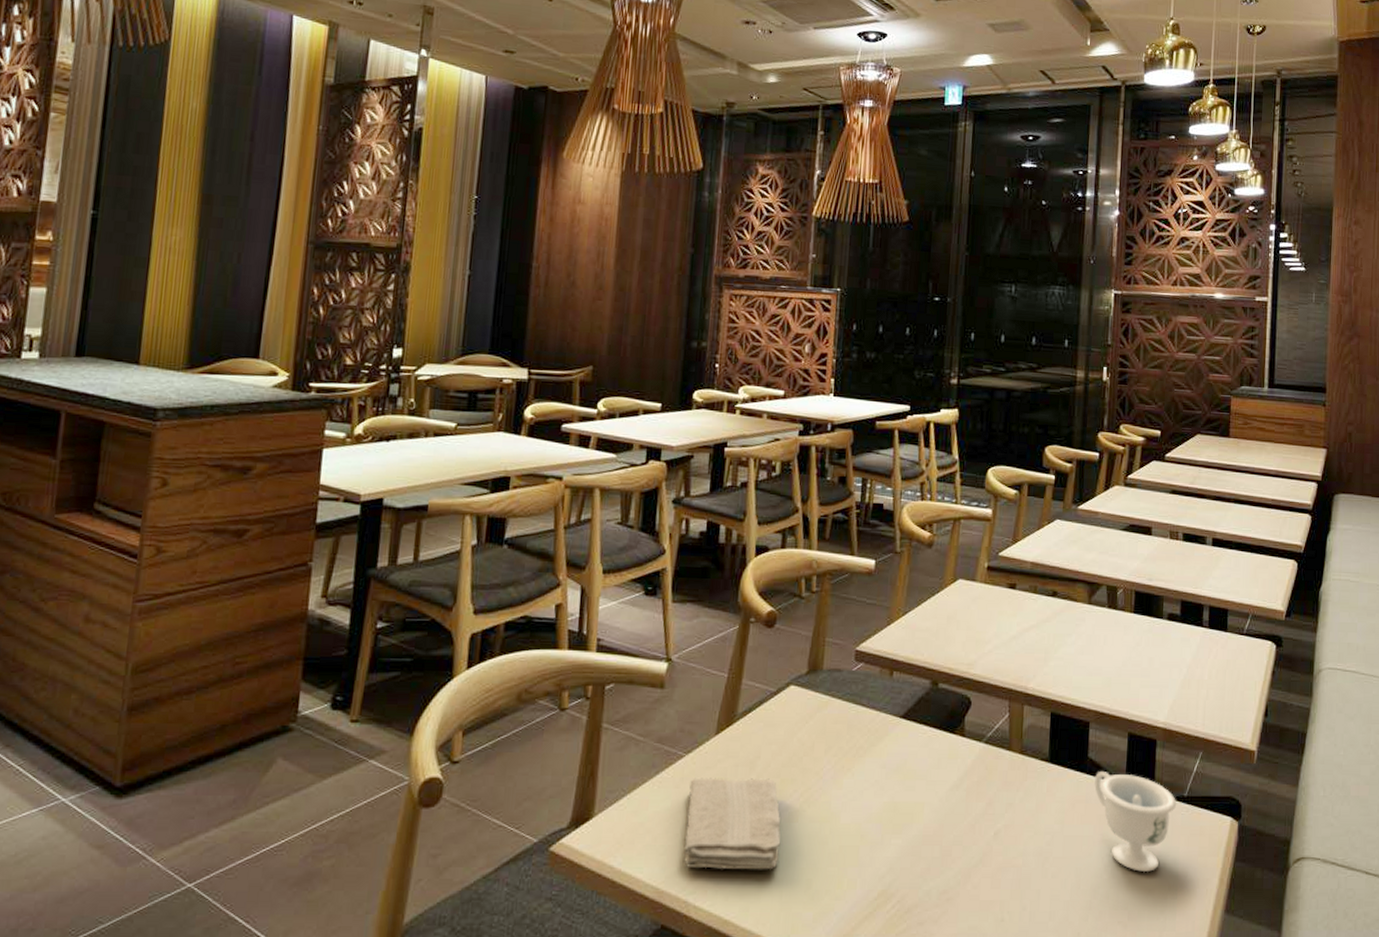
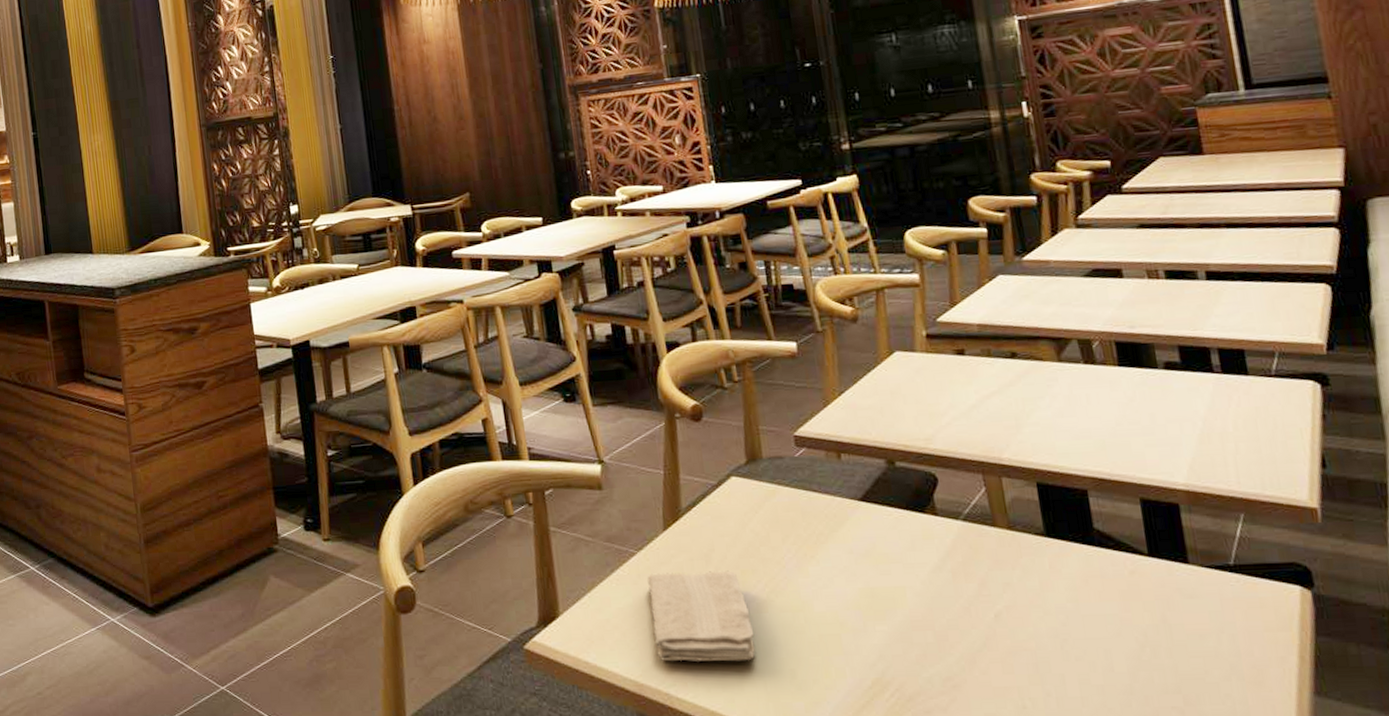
teacup: present [1094,770,1177,873] -> none [1107,542,1222,652]

